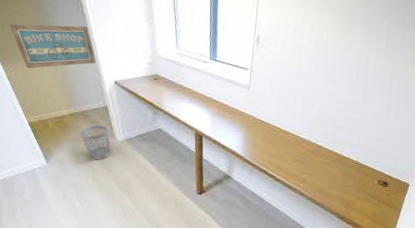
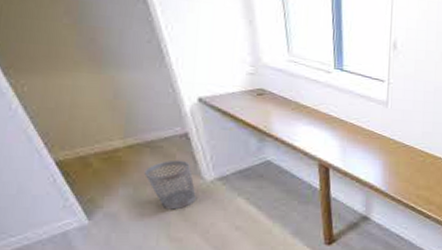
wall art: present [9,24,96,69] -> none [18,15,168,82]

